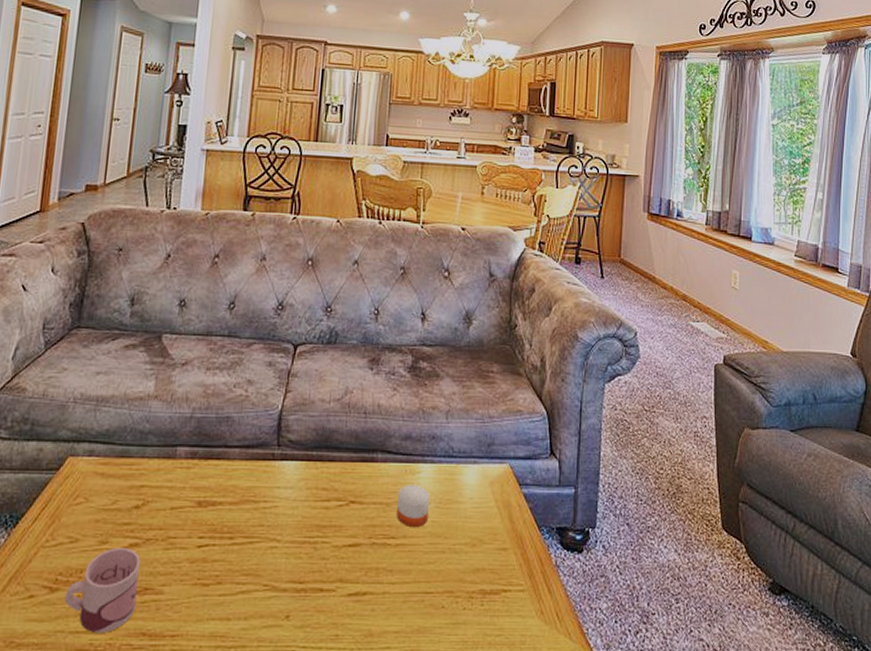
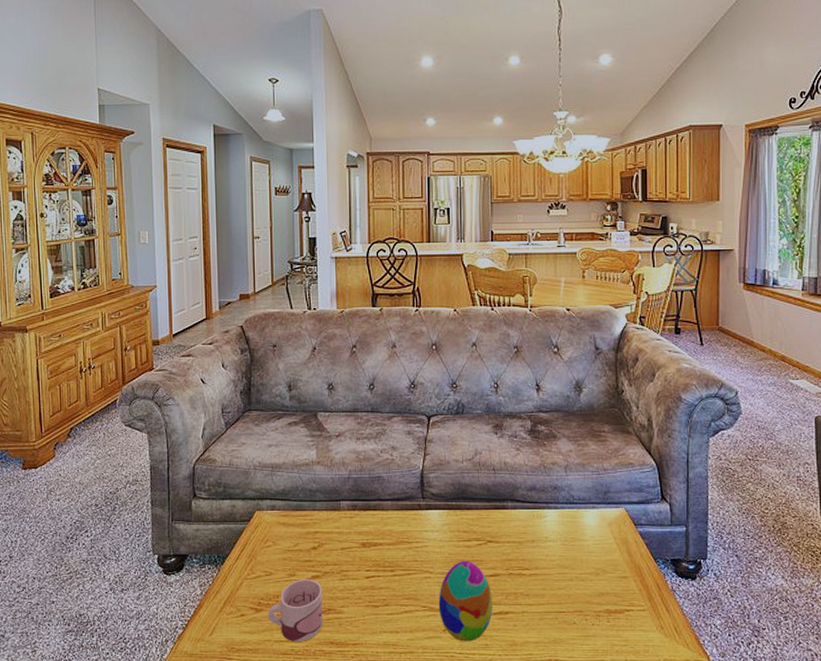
decorative egg: none [283,525,350,632] -> present [438,560,493,642]
candle: present [397,484,430,528] -> none [528,526,557,561]

